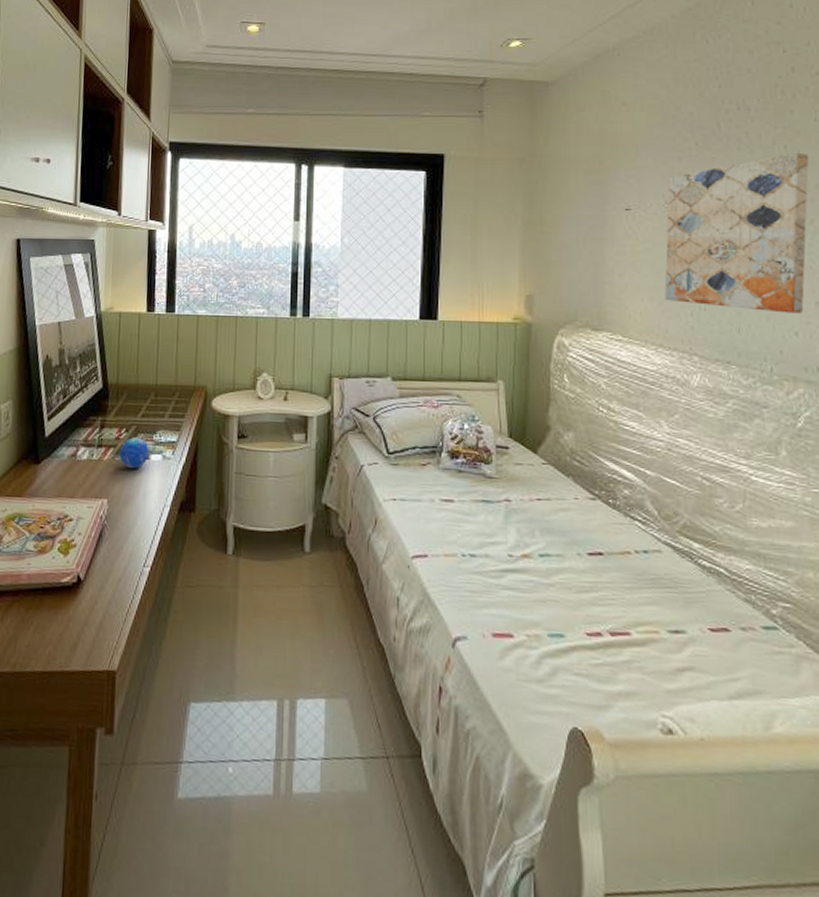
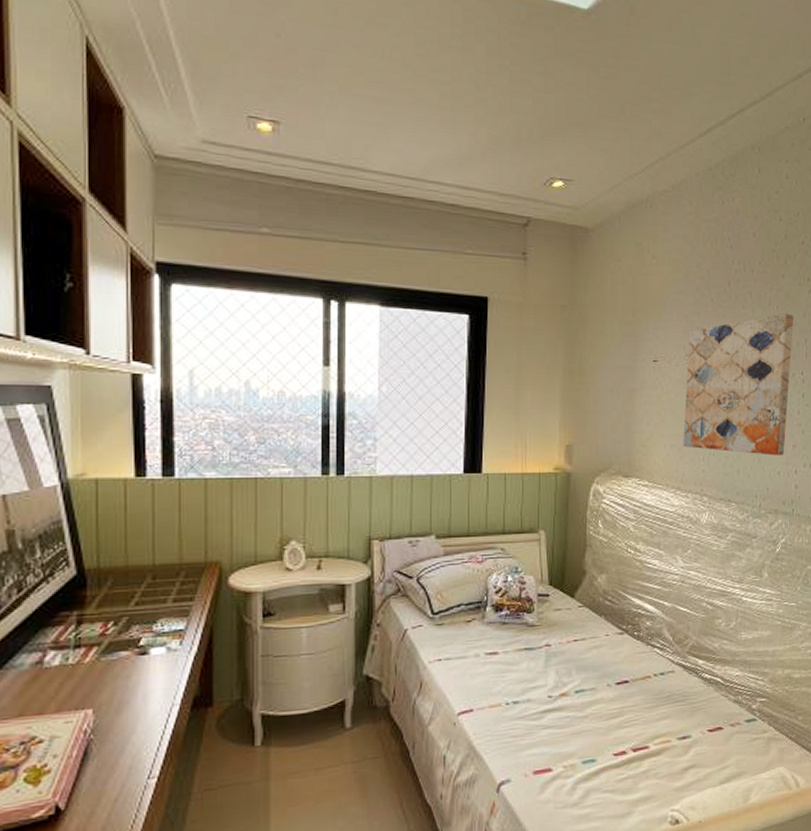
decorative orb: present [119,437,149,469] -> none [106,630,148,669]

